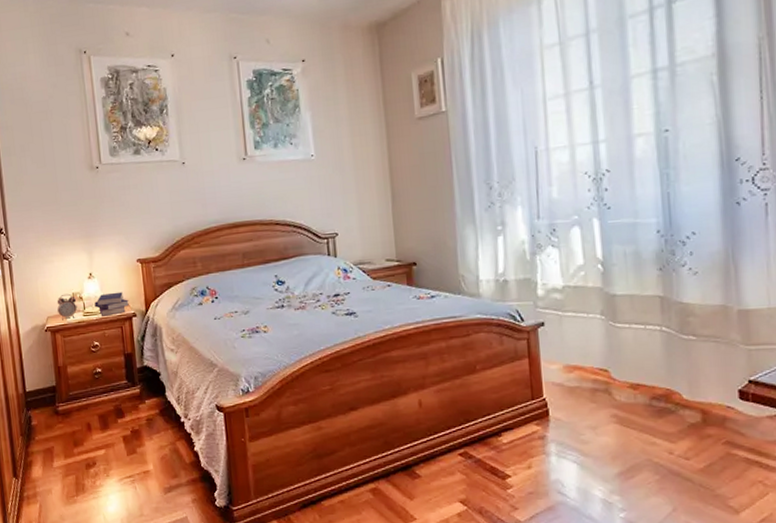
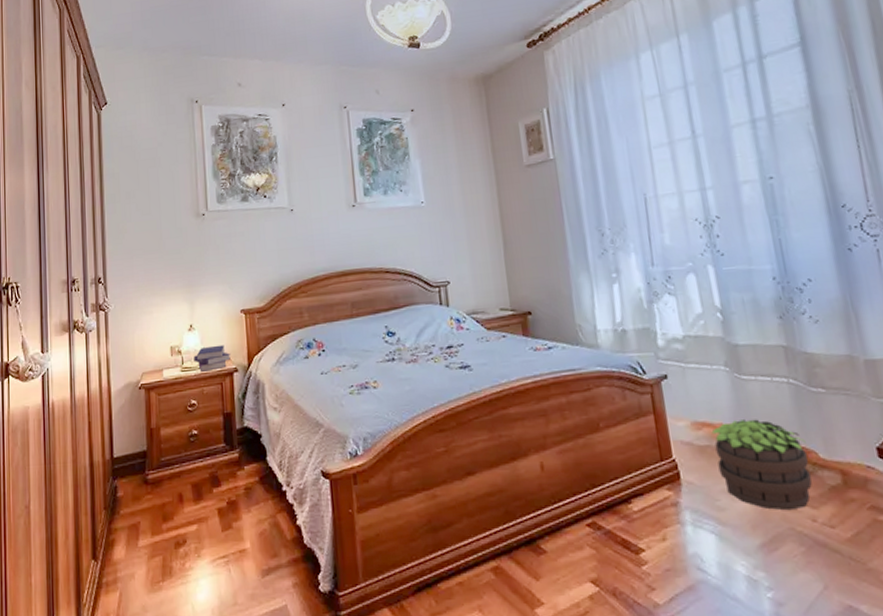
alarm clock: present [56,293,77,319] -> none [153,347,175,375]
potted plant: none [582,363,673,444] -> present [711,419,812,511]

